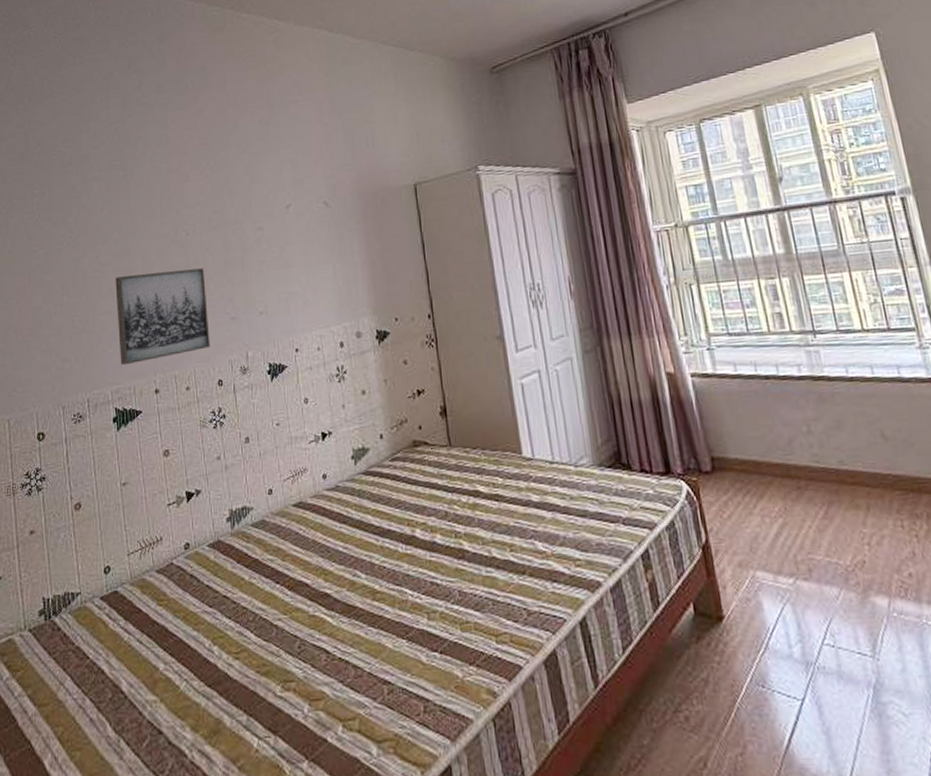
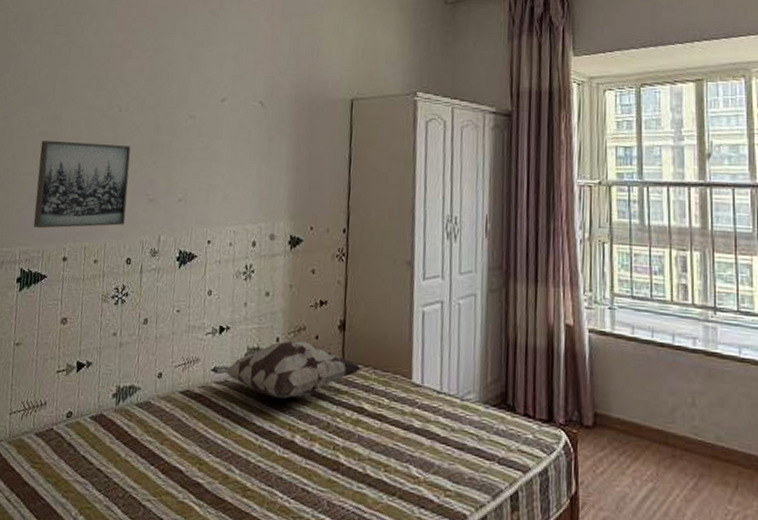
decorative pillow: none [319,433,470,495] -> present [210,340,361,399]

